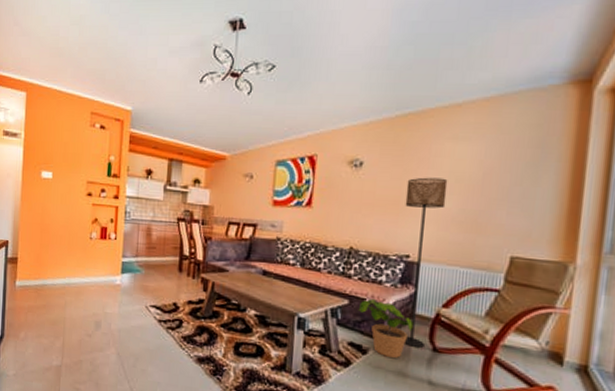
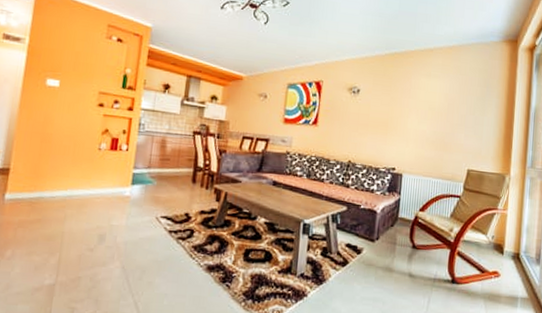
potted plant: present [358,299,413,359] -> none [354,205,398,257]
floor lamp: present [403,177,448,348] -> none [390,104,424,246]

